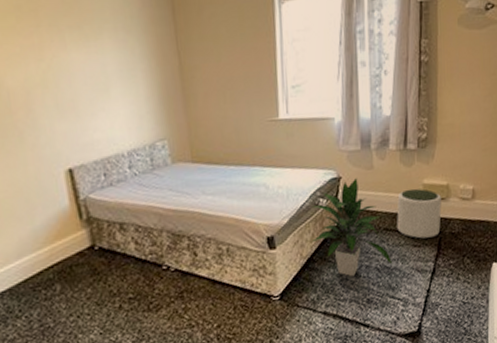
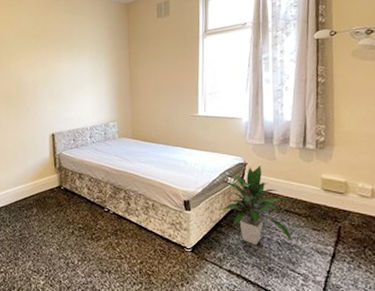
plant pot: present [397,188,442,239] -> none [297,180,340,225]

